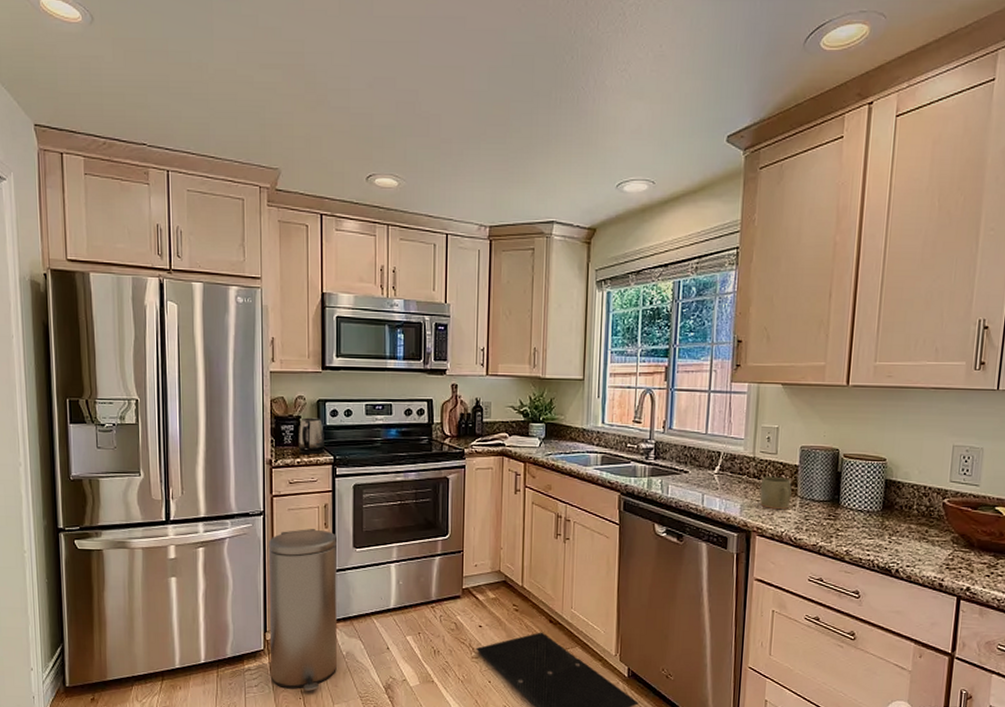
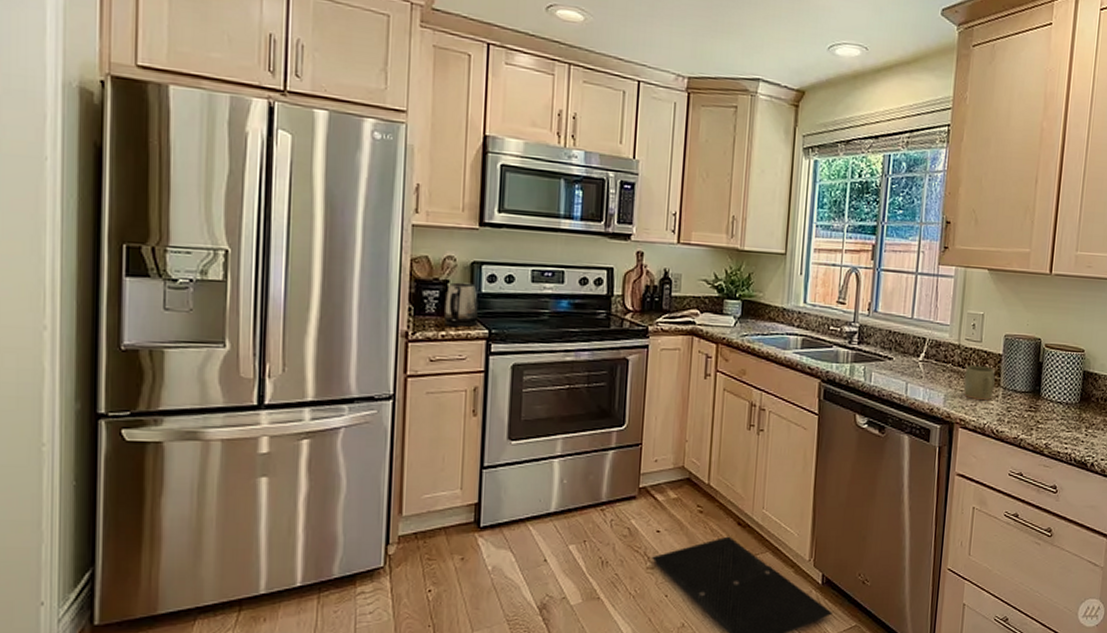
pedal bin: present [268,529,338,691] -> none [391,417,489,616]

